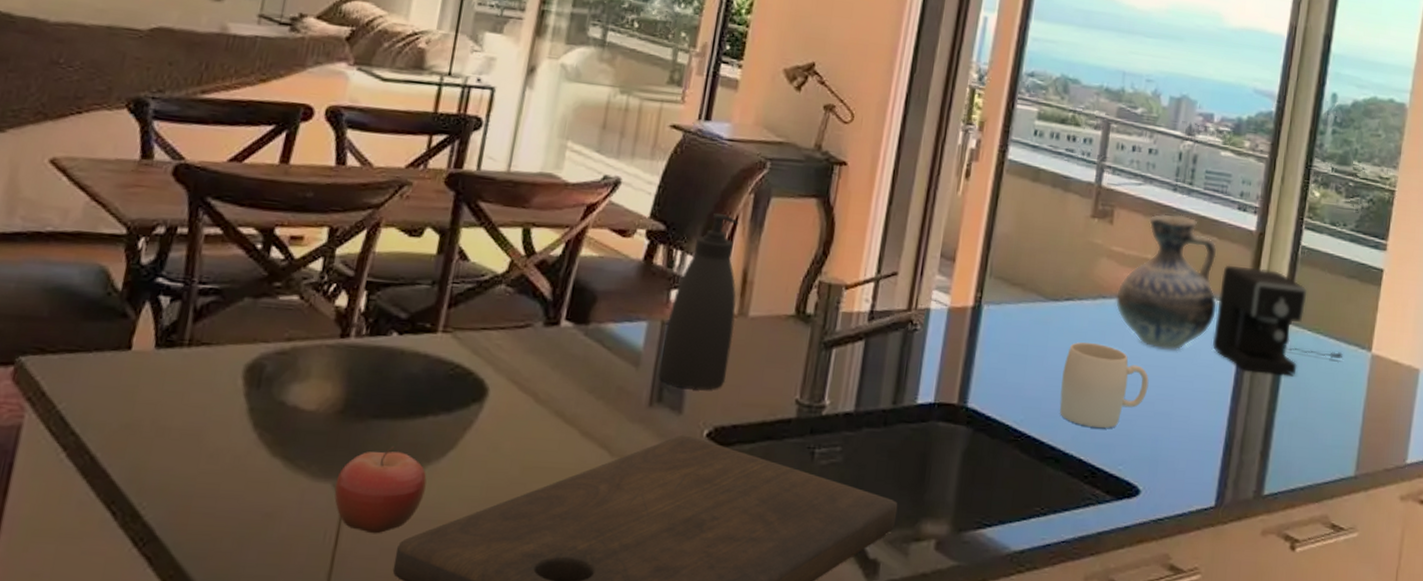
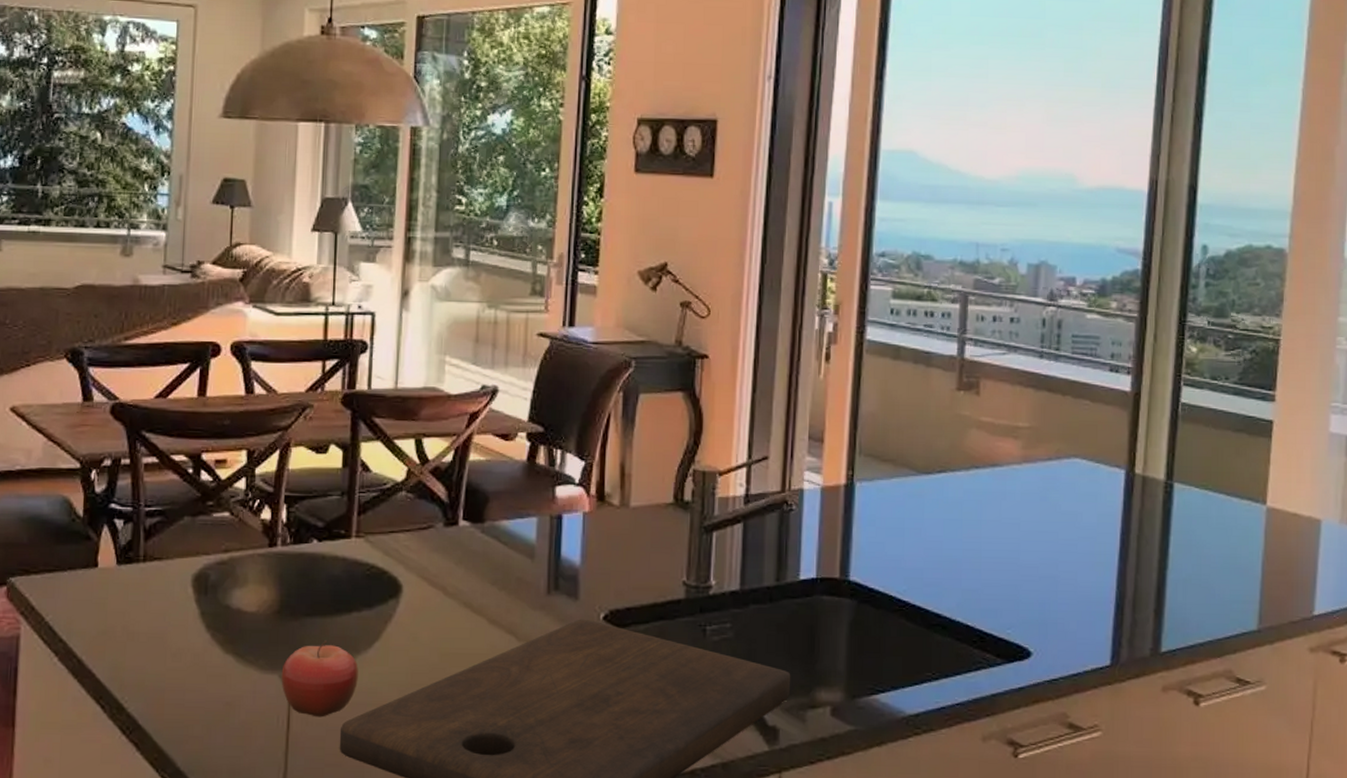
soap dispenser: present [658,212,740,390] -> none [553,412,618,577]
mug: present [1059,342,1149,429] -> none [941,512,1031,595]
ceramic jug: present [1115,213,1218,350] -> none [989,380,1096,515]
coffee maker: present [1212,265,1344,375] -> none [1093,427,1236,533]

